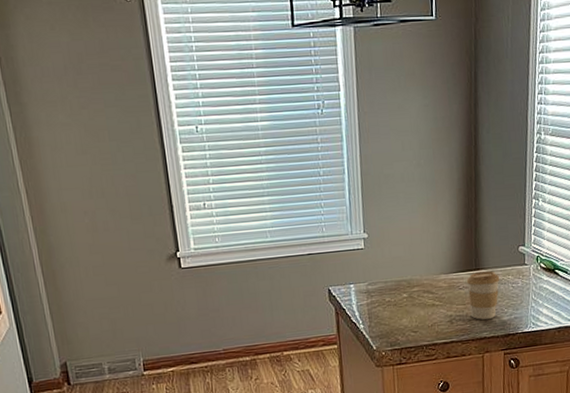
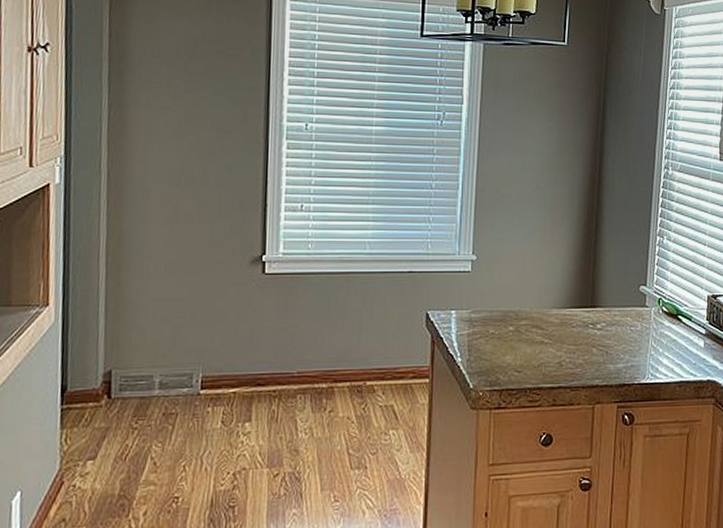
coffee cup: present [466,271,500,320] -> none [580,310,618,364]

